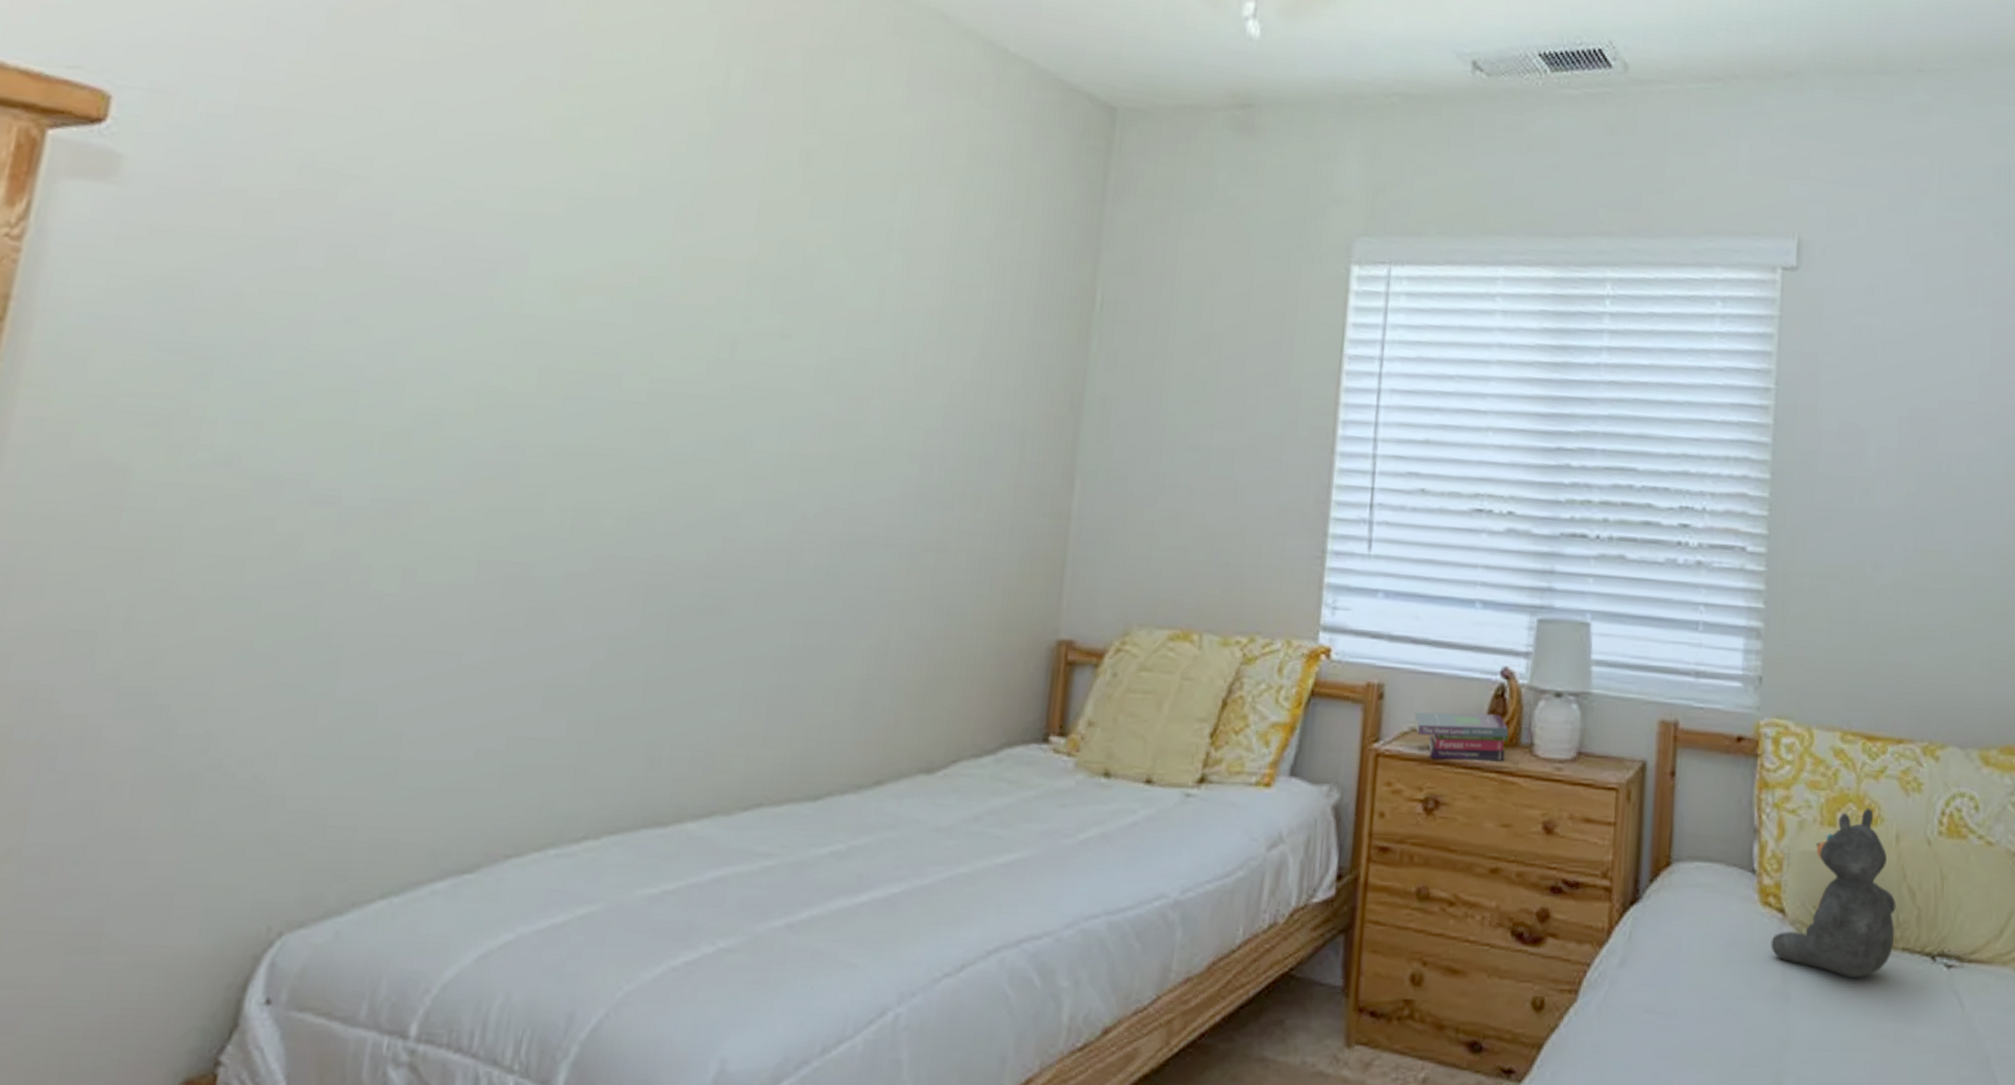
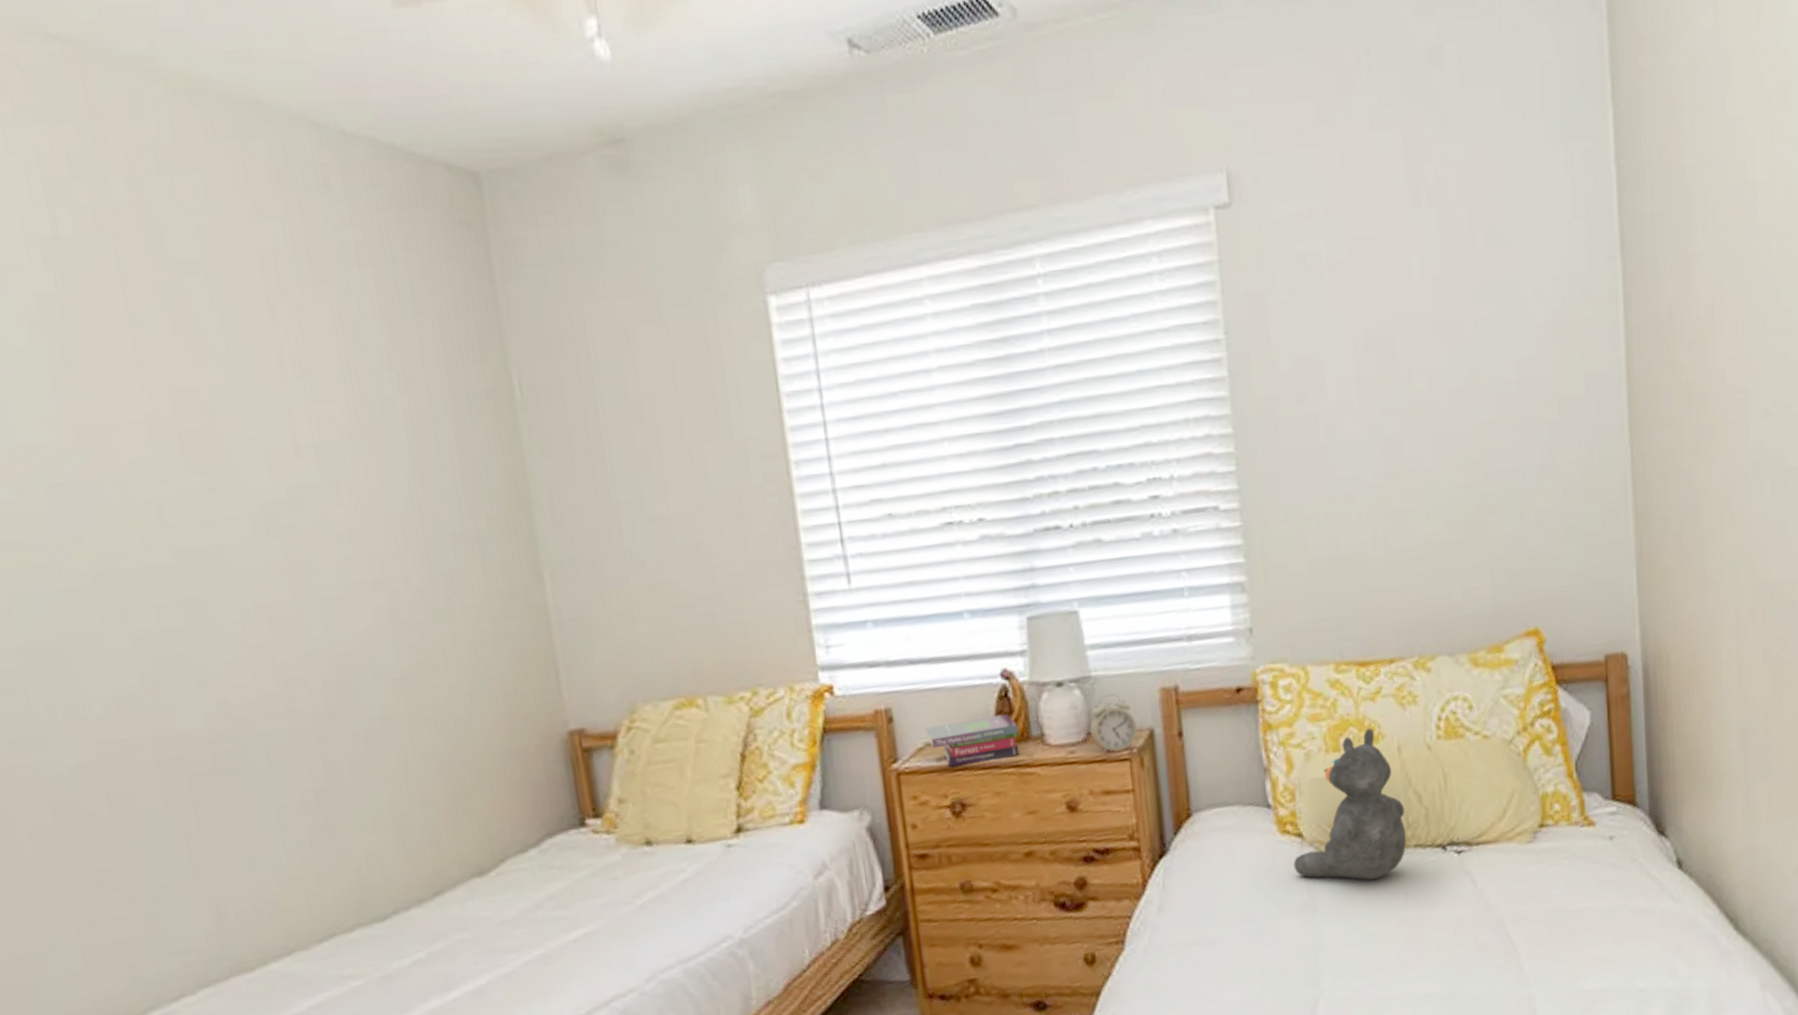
alarm clock: none [1580,715,1630,779] -> present [1089,693,1137,755]

